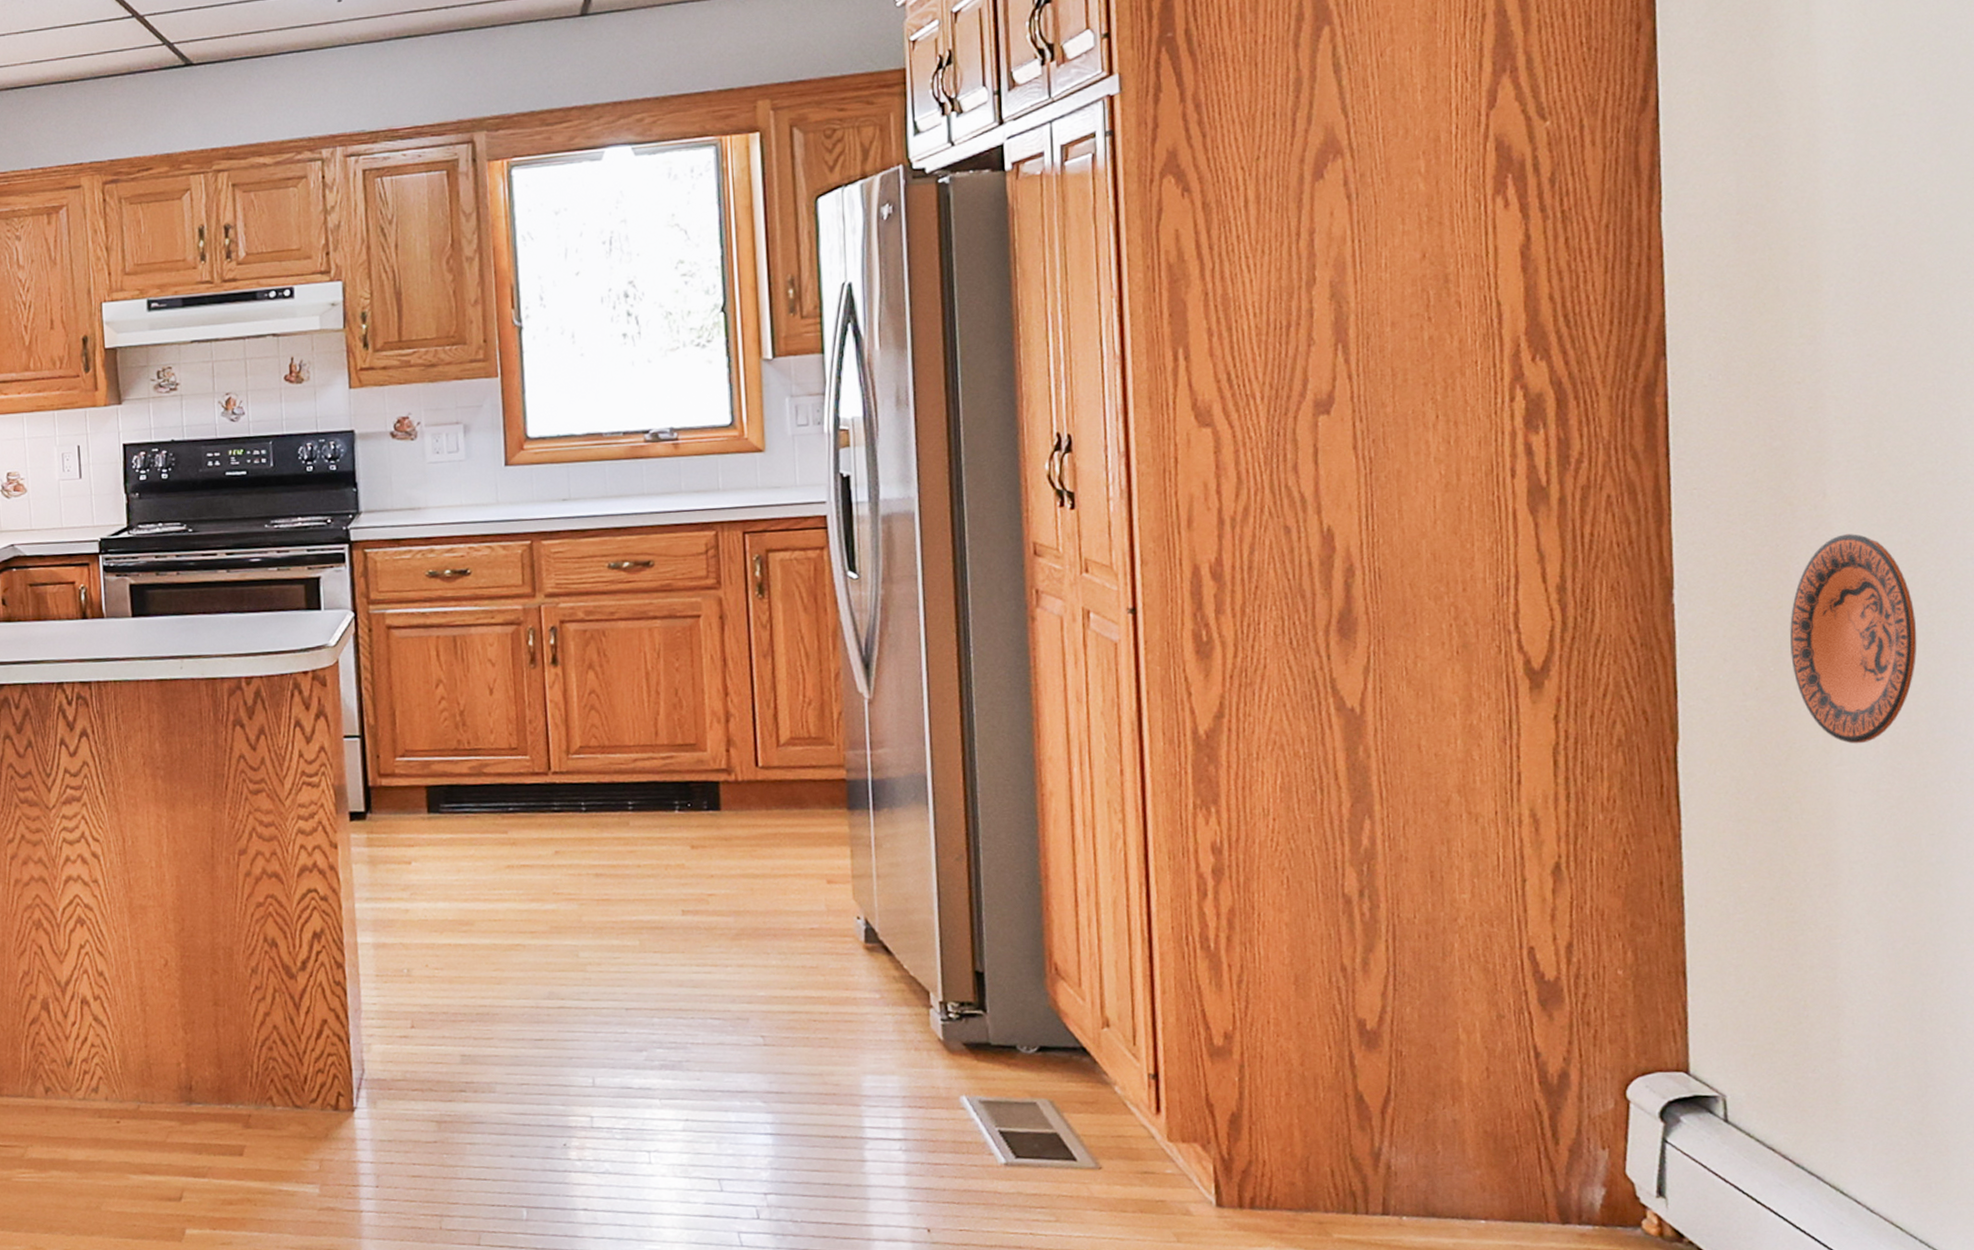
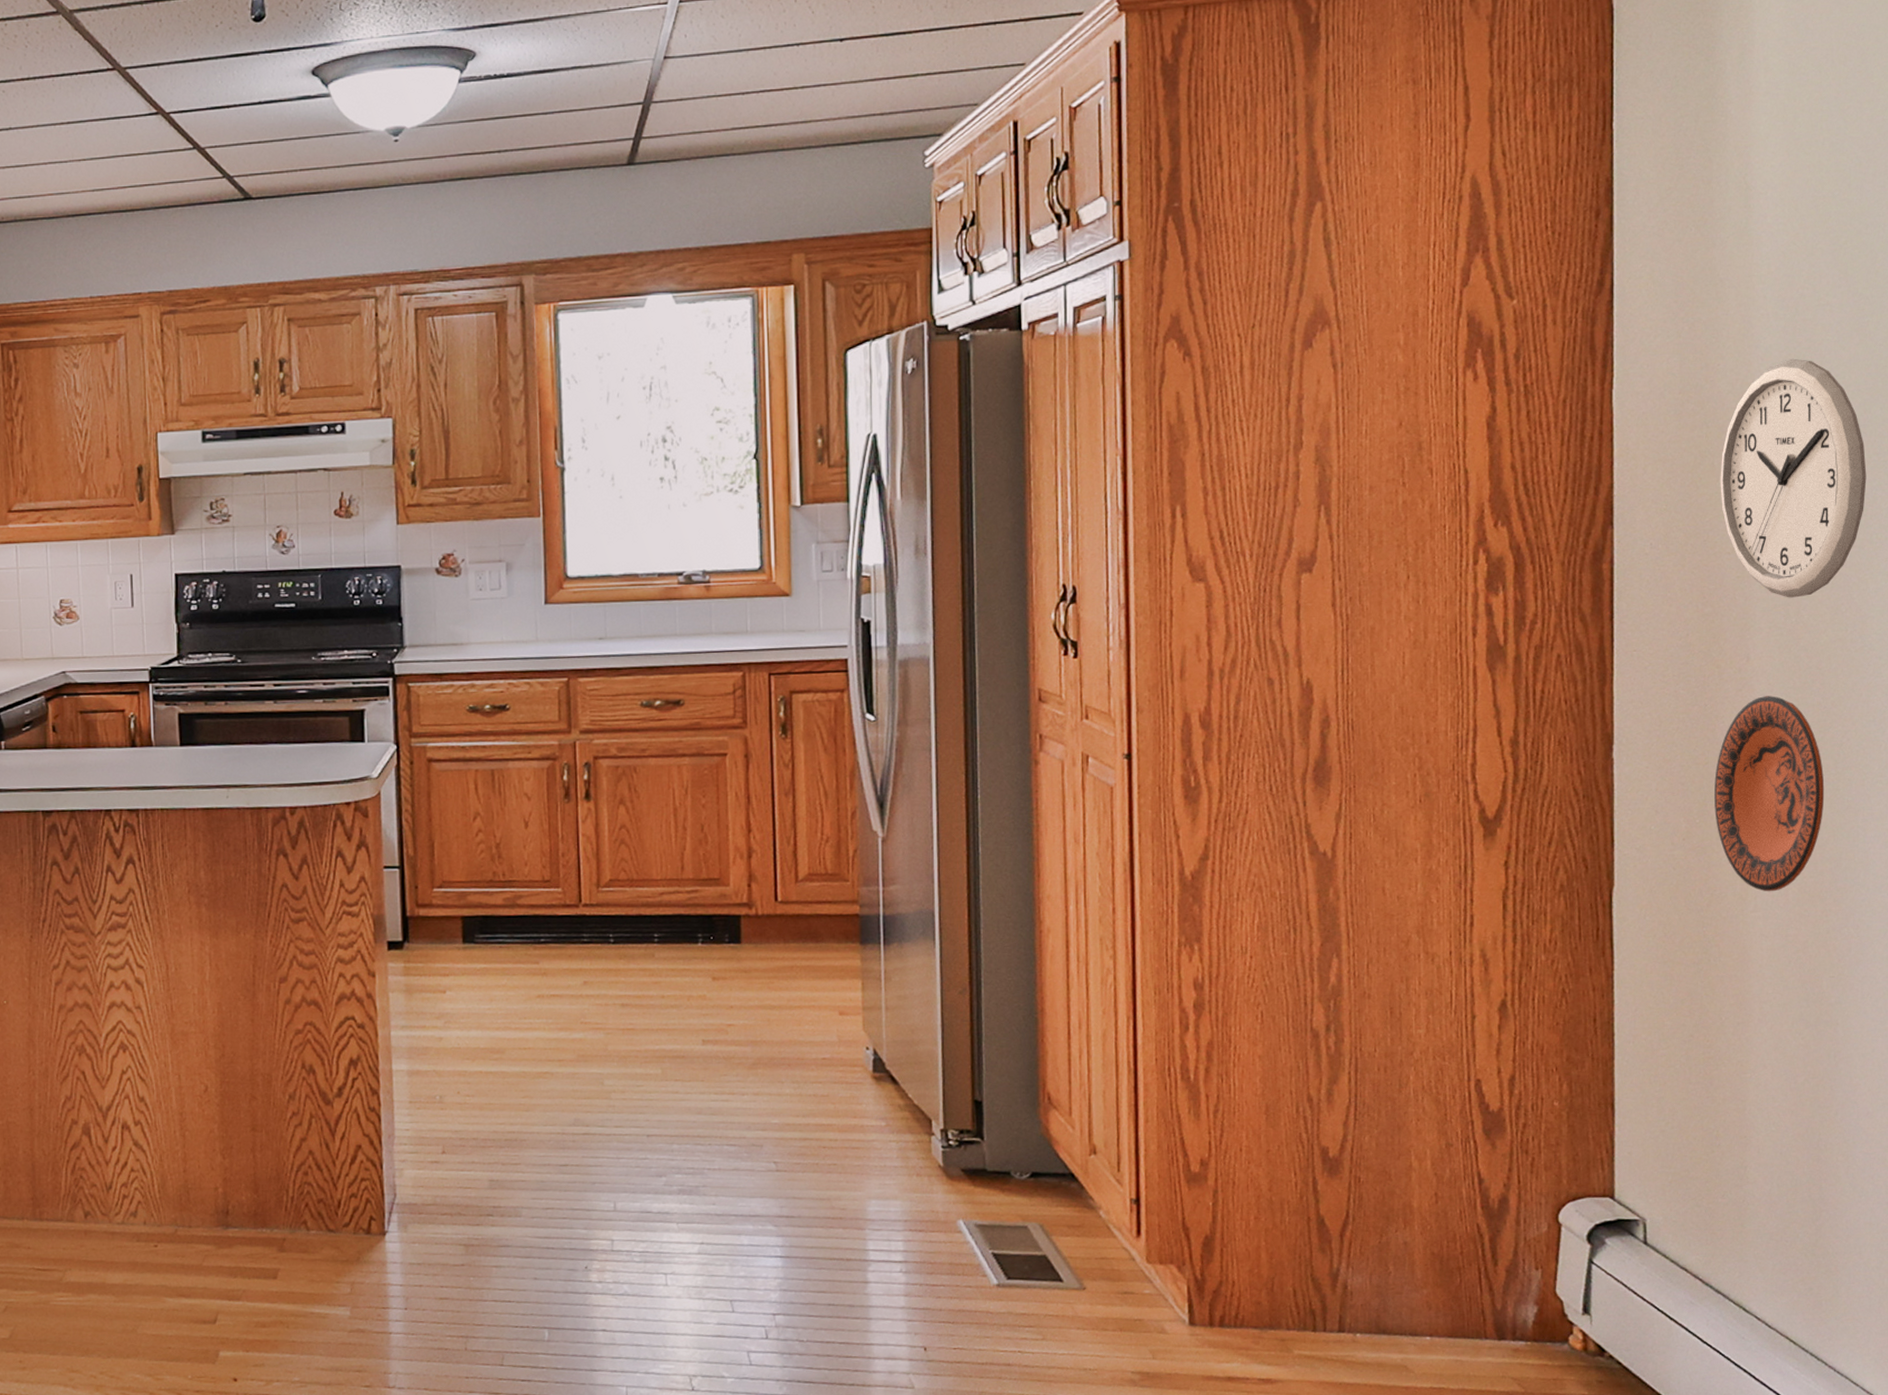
wall clock: none [1786,173,1955,429] -> present [1720,358,1867,598]

